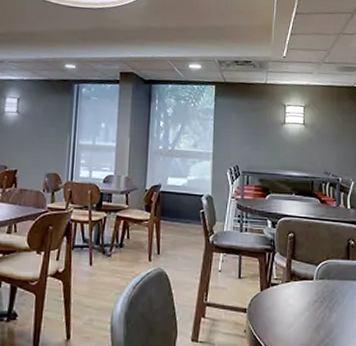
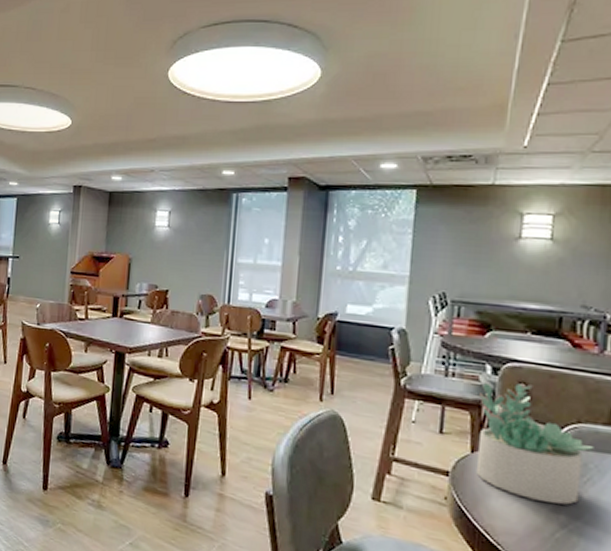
succulent plant: none [264,233,339,323] -> present [475,381,596,505]

